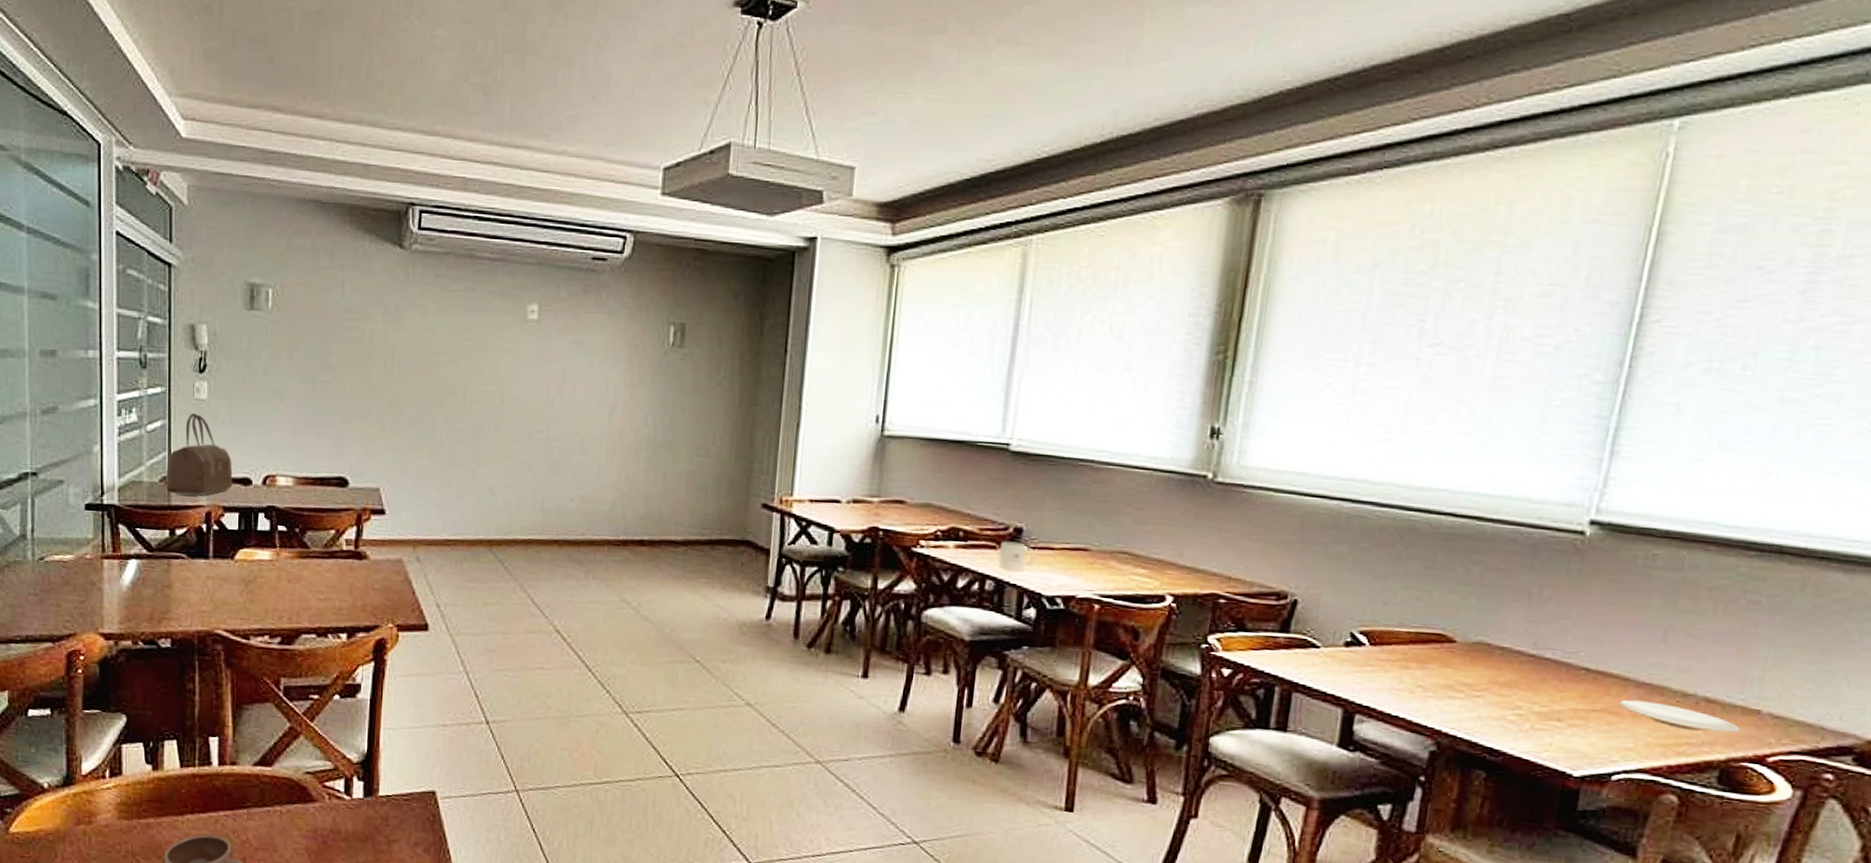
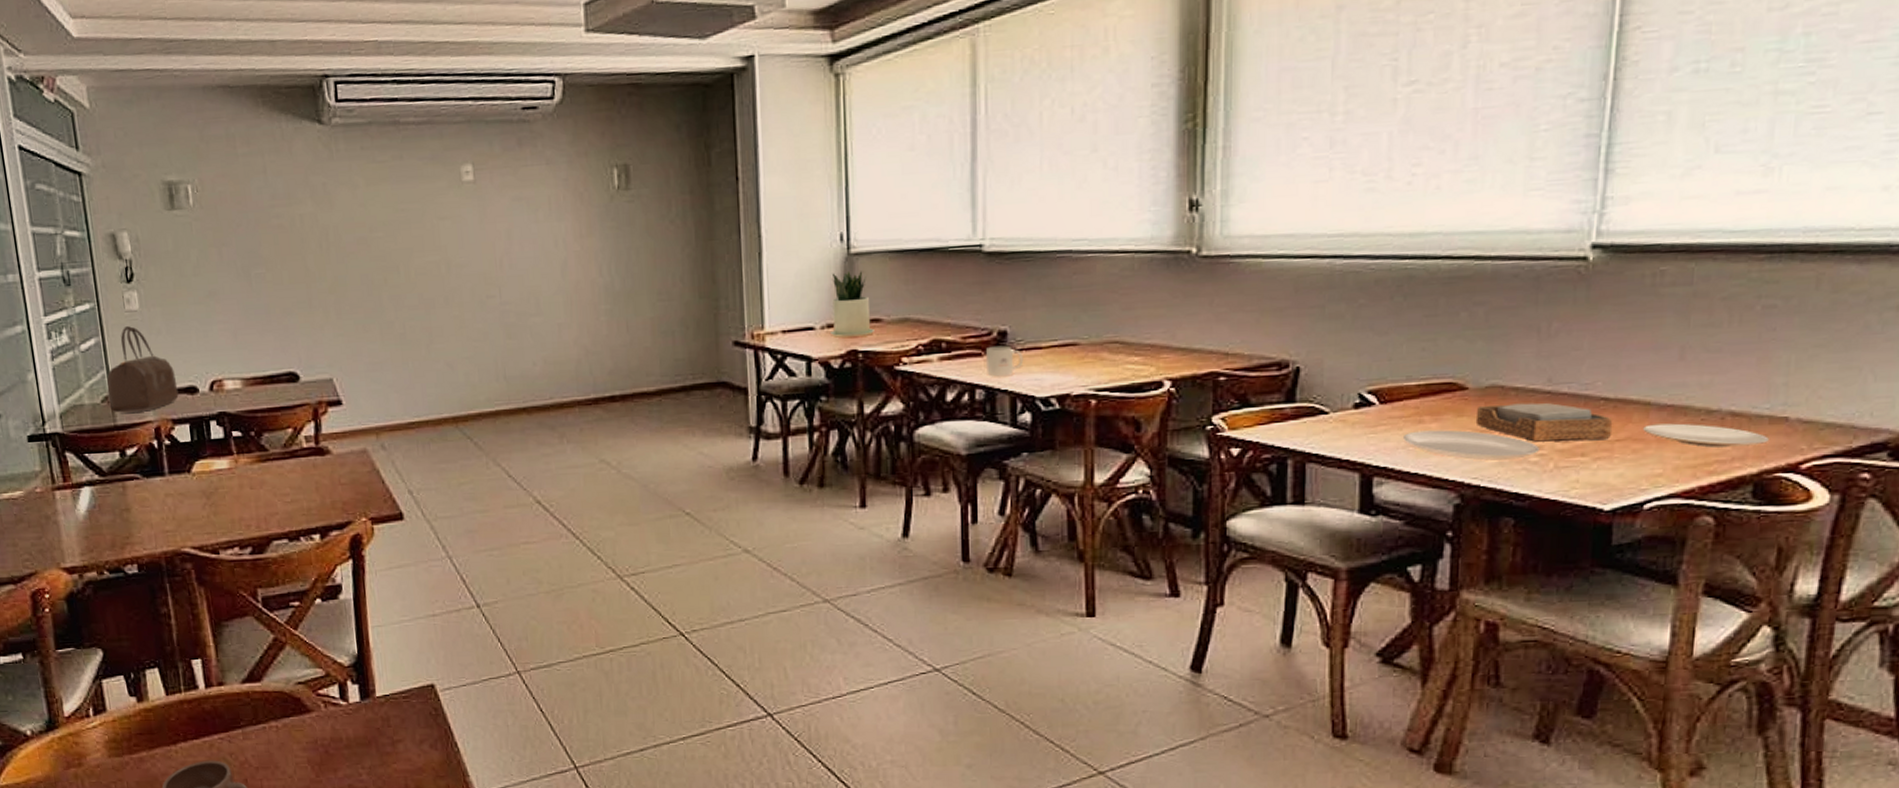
planter: none [854,451,897,516] -> present [829,270,874,339]
plate: none [1388,675,1518,717] -> present [1403,429,1539,462]
napkin holder: none [1459,660,1592,709] -> present [1475,402,1613,442]

